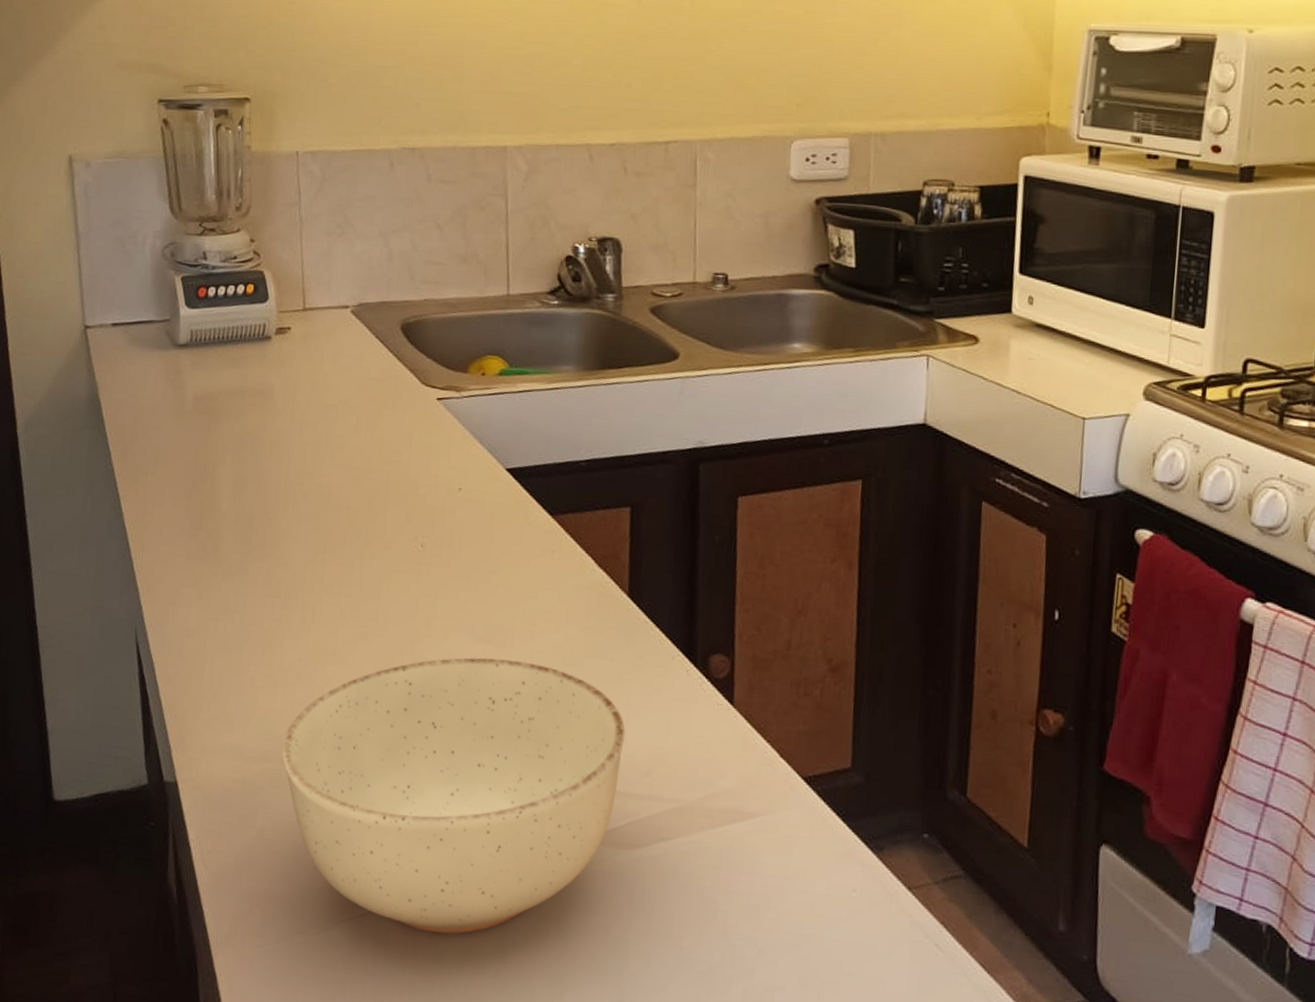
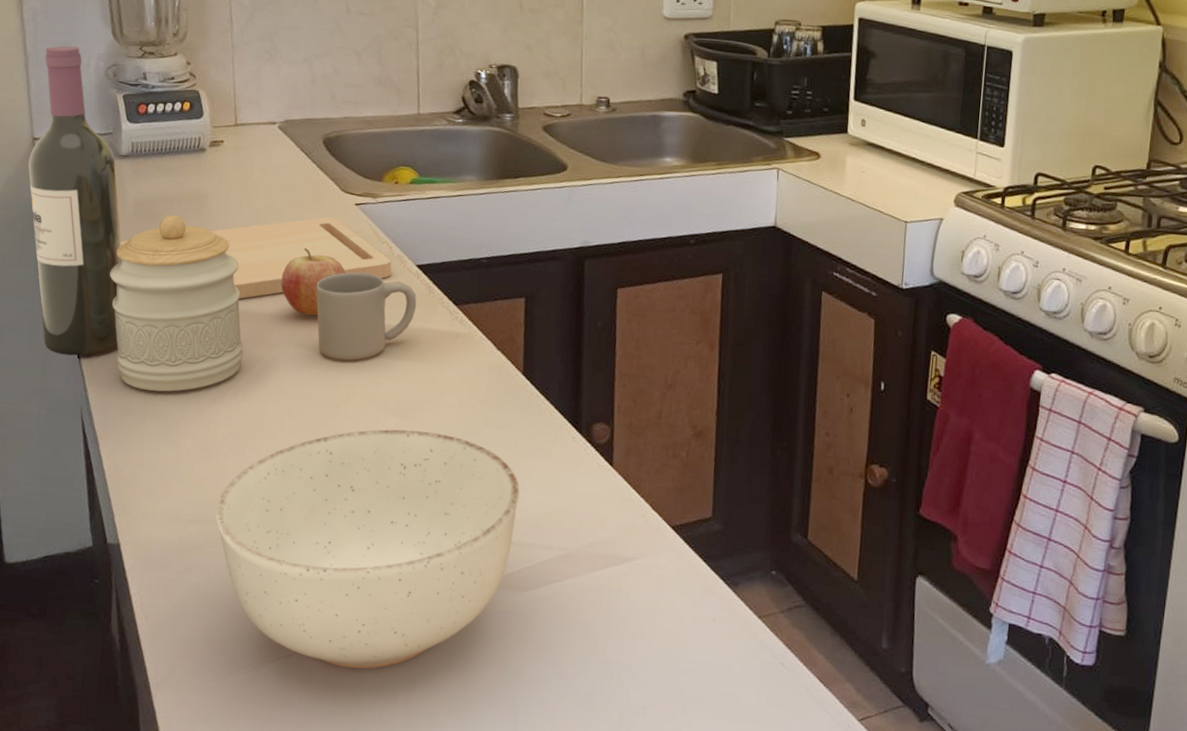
wine bottle: none [79,223,181,570] -> present [28,46,123,356]
jar: none [167,411,313,612] -> present [110,214,244,392]
cutting board: none [179,413,478,507] -> present [121,217,392,299]
fruit: none [354,449,426,527] -> present [281,248,346,316]
mug: none [393,476,507,579] -> present [316,272,417,361]

